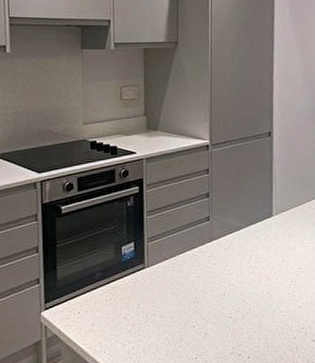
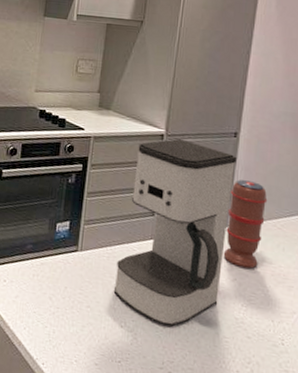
coffee maker: none [182,146,273,316] -> present [113,138,237,327]
spice grinder: none [271,172,302,249] -> present [223,179,268,269]

